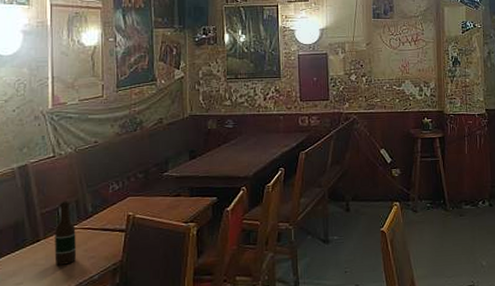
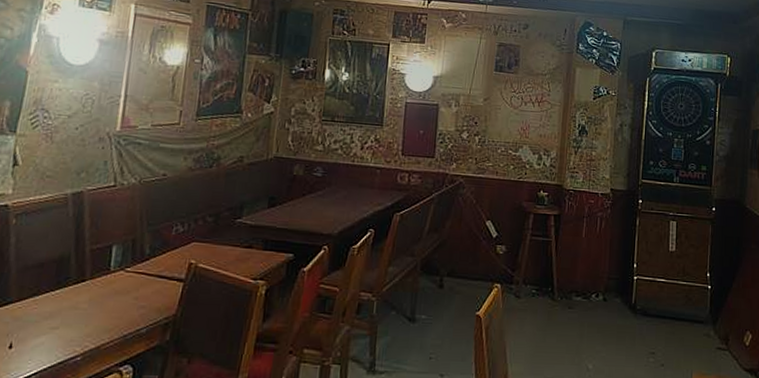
beer bottle: present [54,201,76,265] -> none [99,238,128,312]

